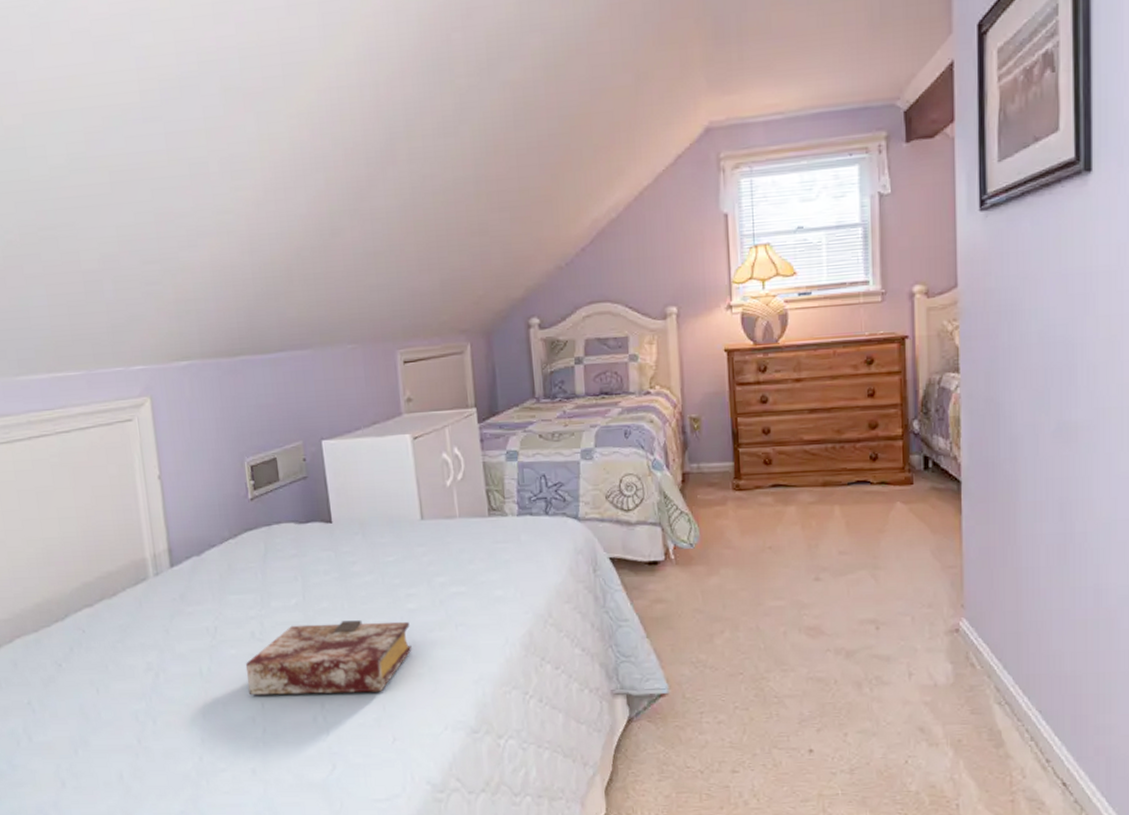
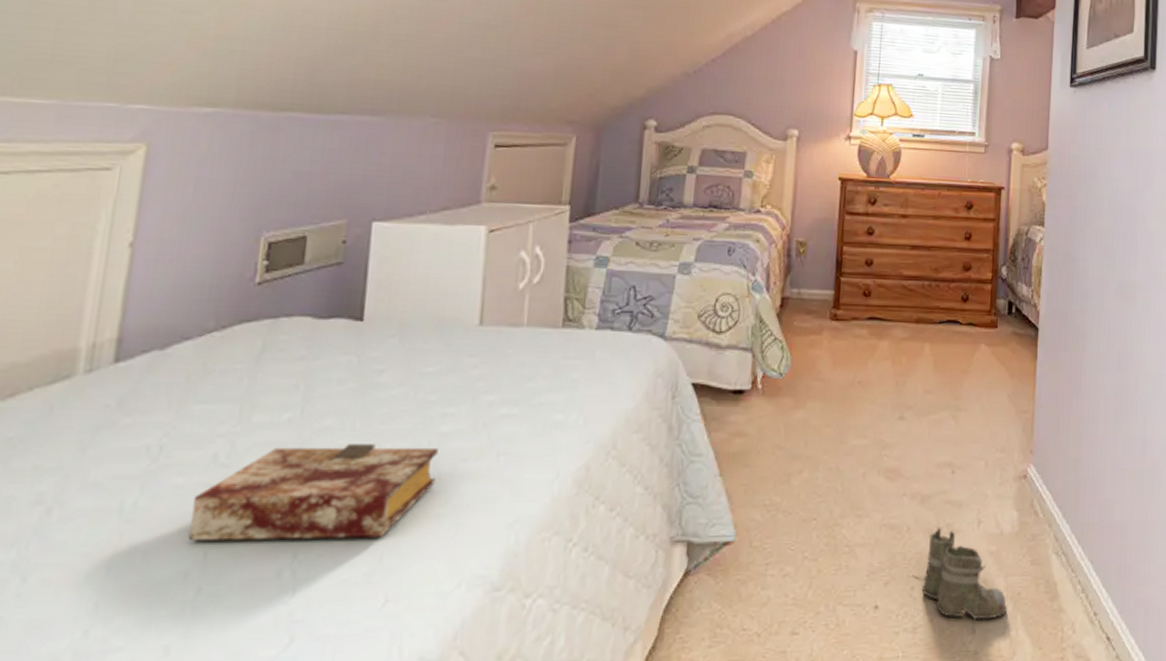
boots: none [845,679,947,774] -> present [913,527,1007,632]

